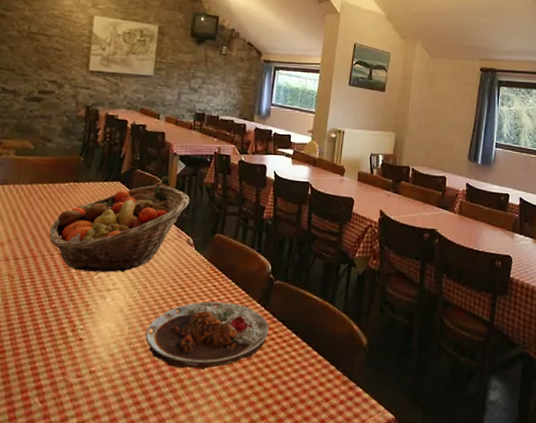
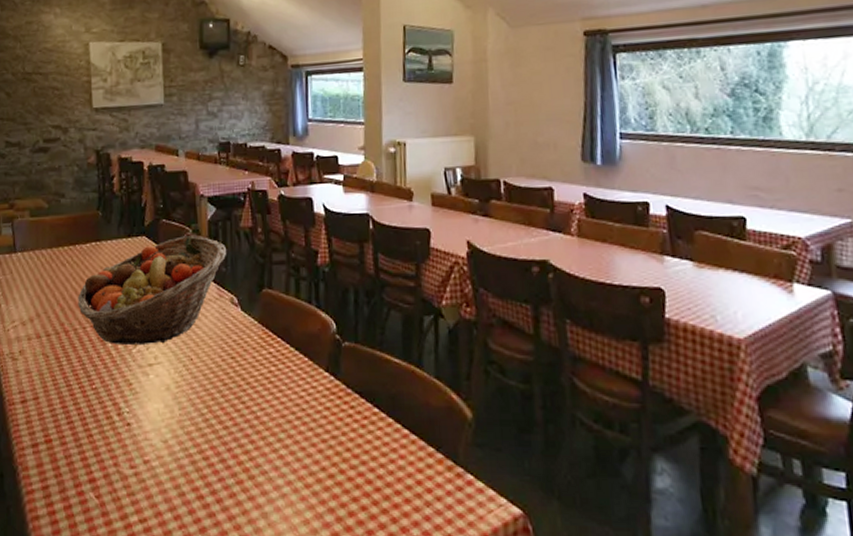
plate: present [146,301,270,370] -> none [199,372,344,456]

